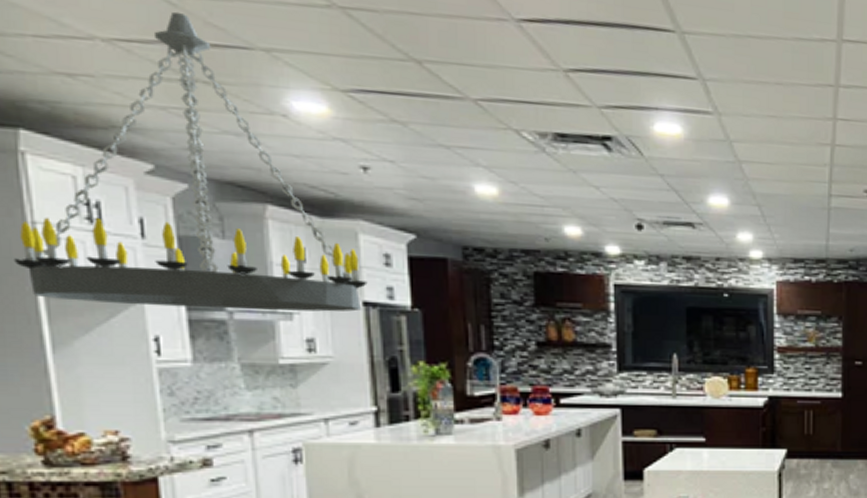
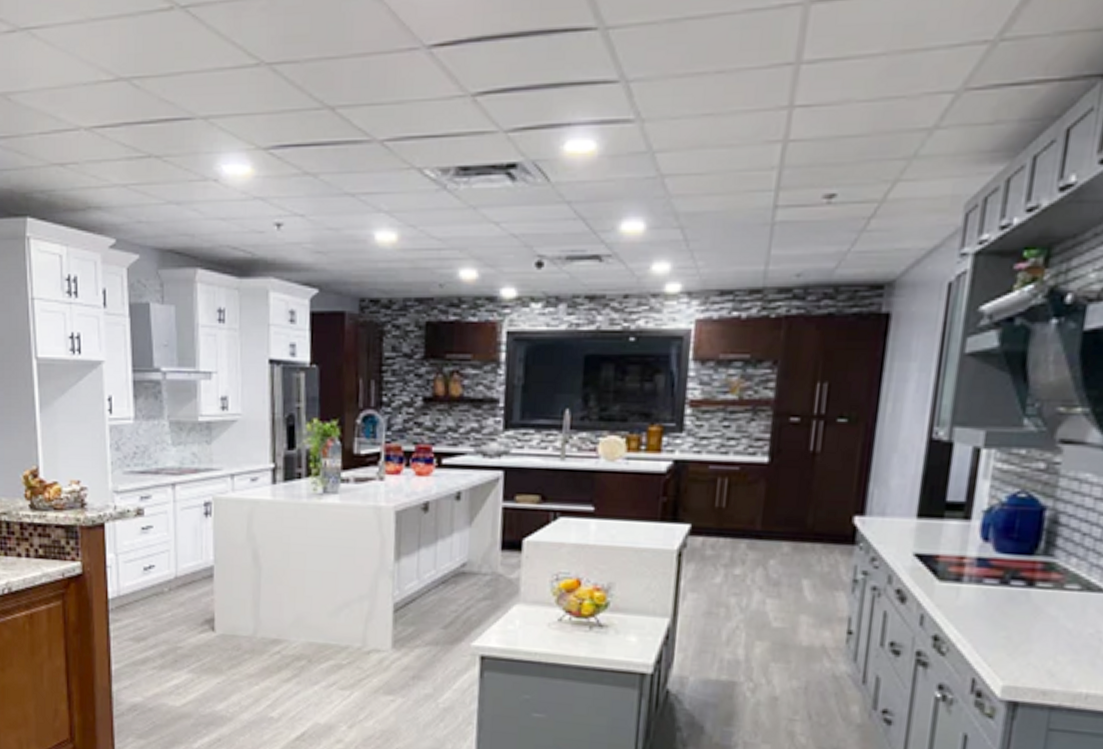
chandelier: present [13,11,368,312] -> none [18,93,274,371]

